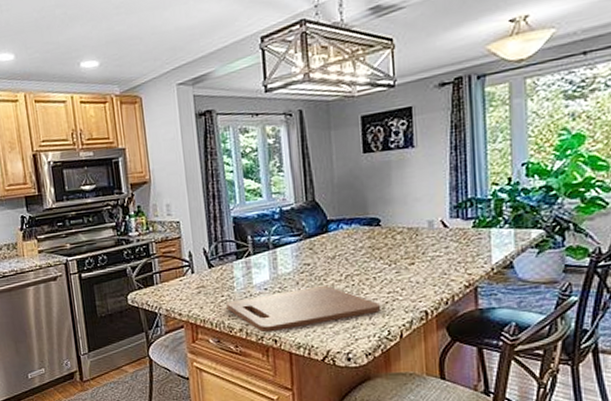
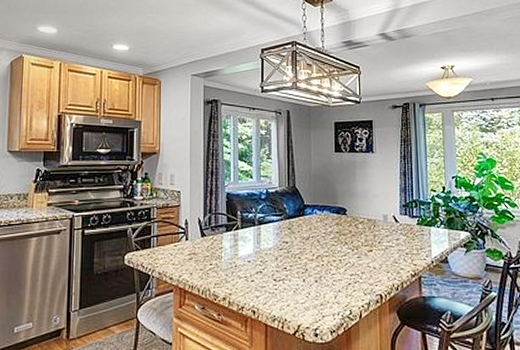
cutting board: present [226,285,380,333] -> none [213,263,344,303]

